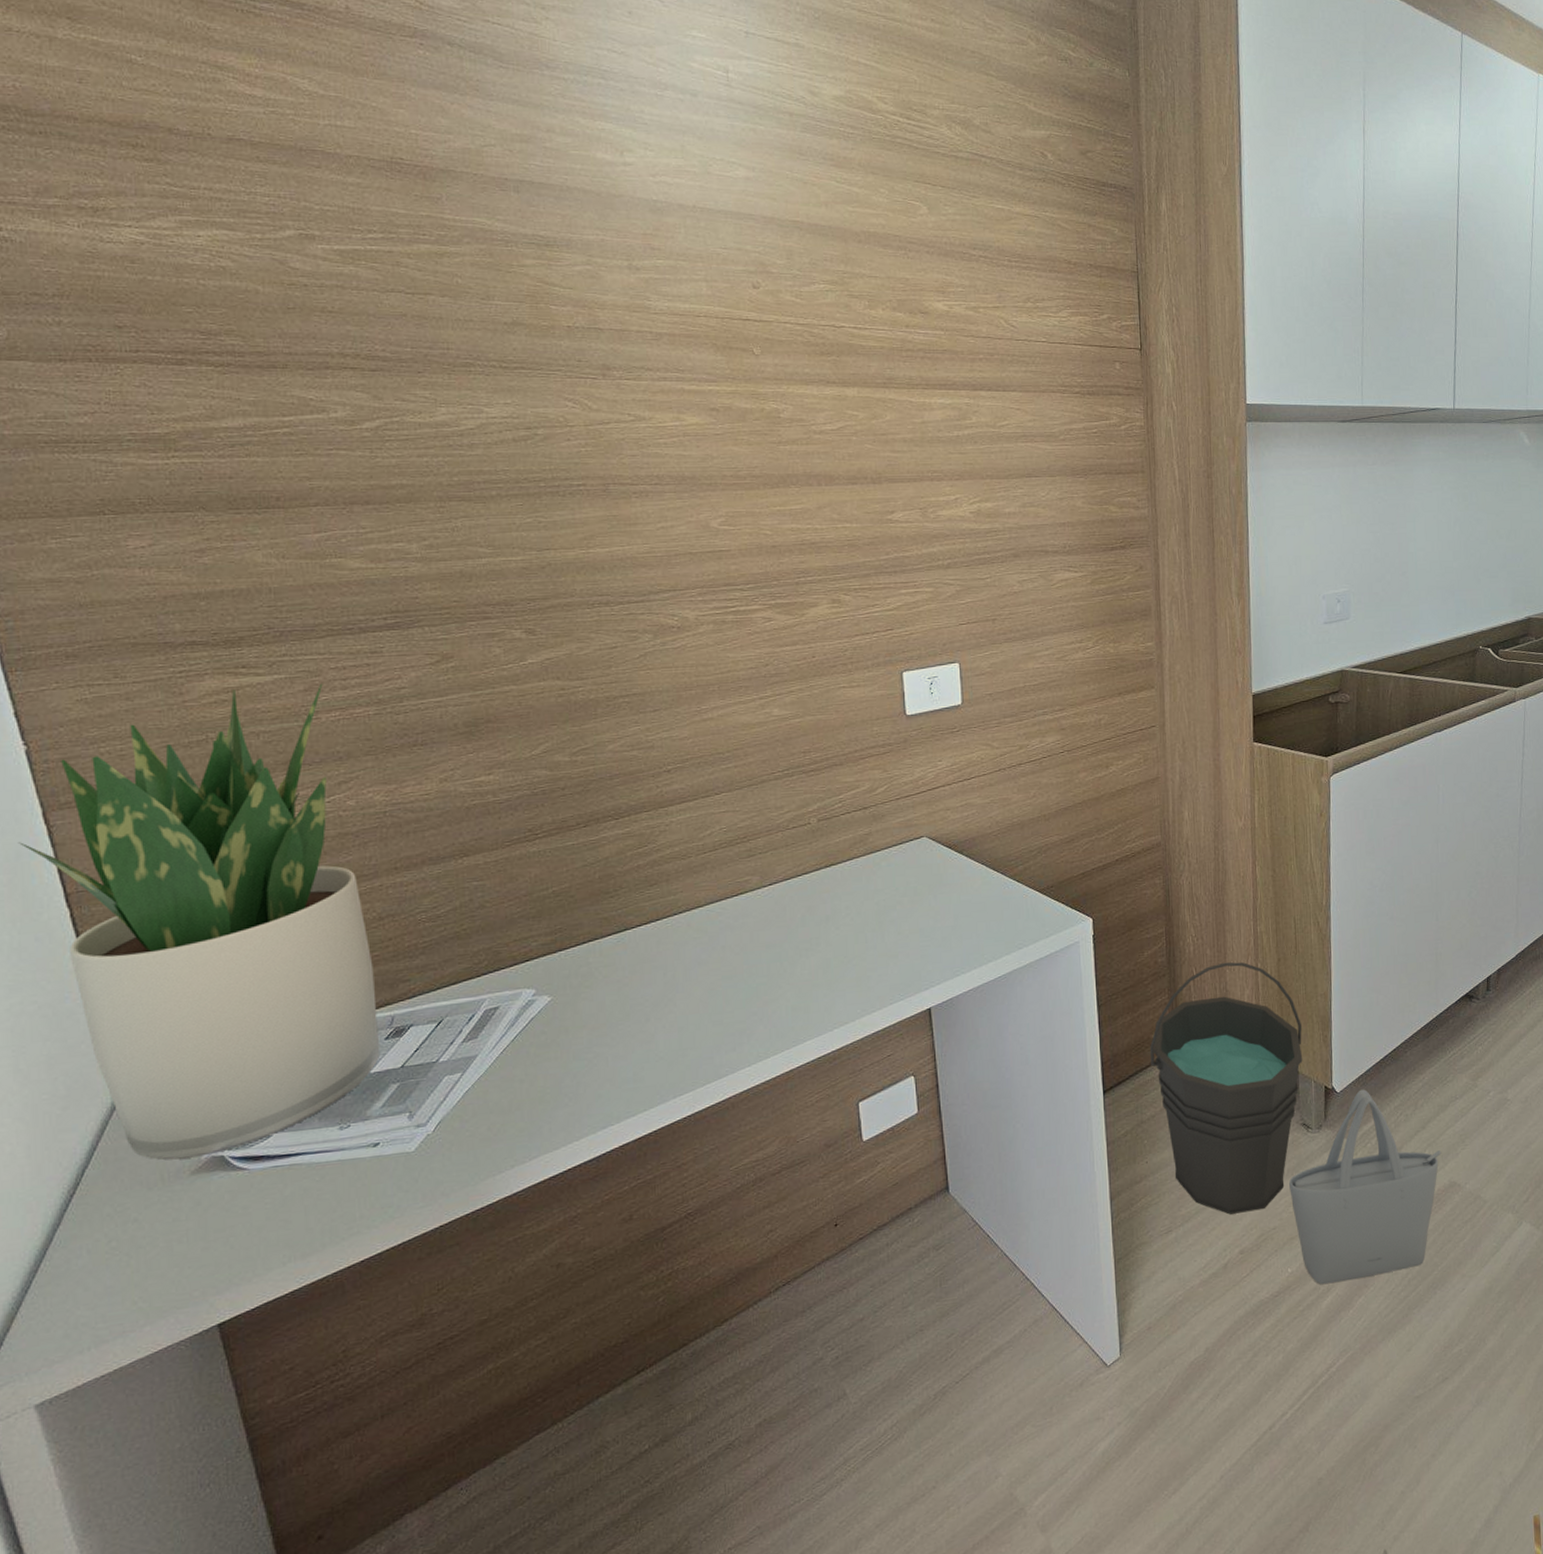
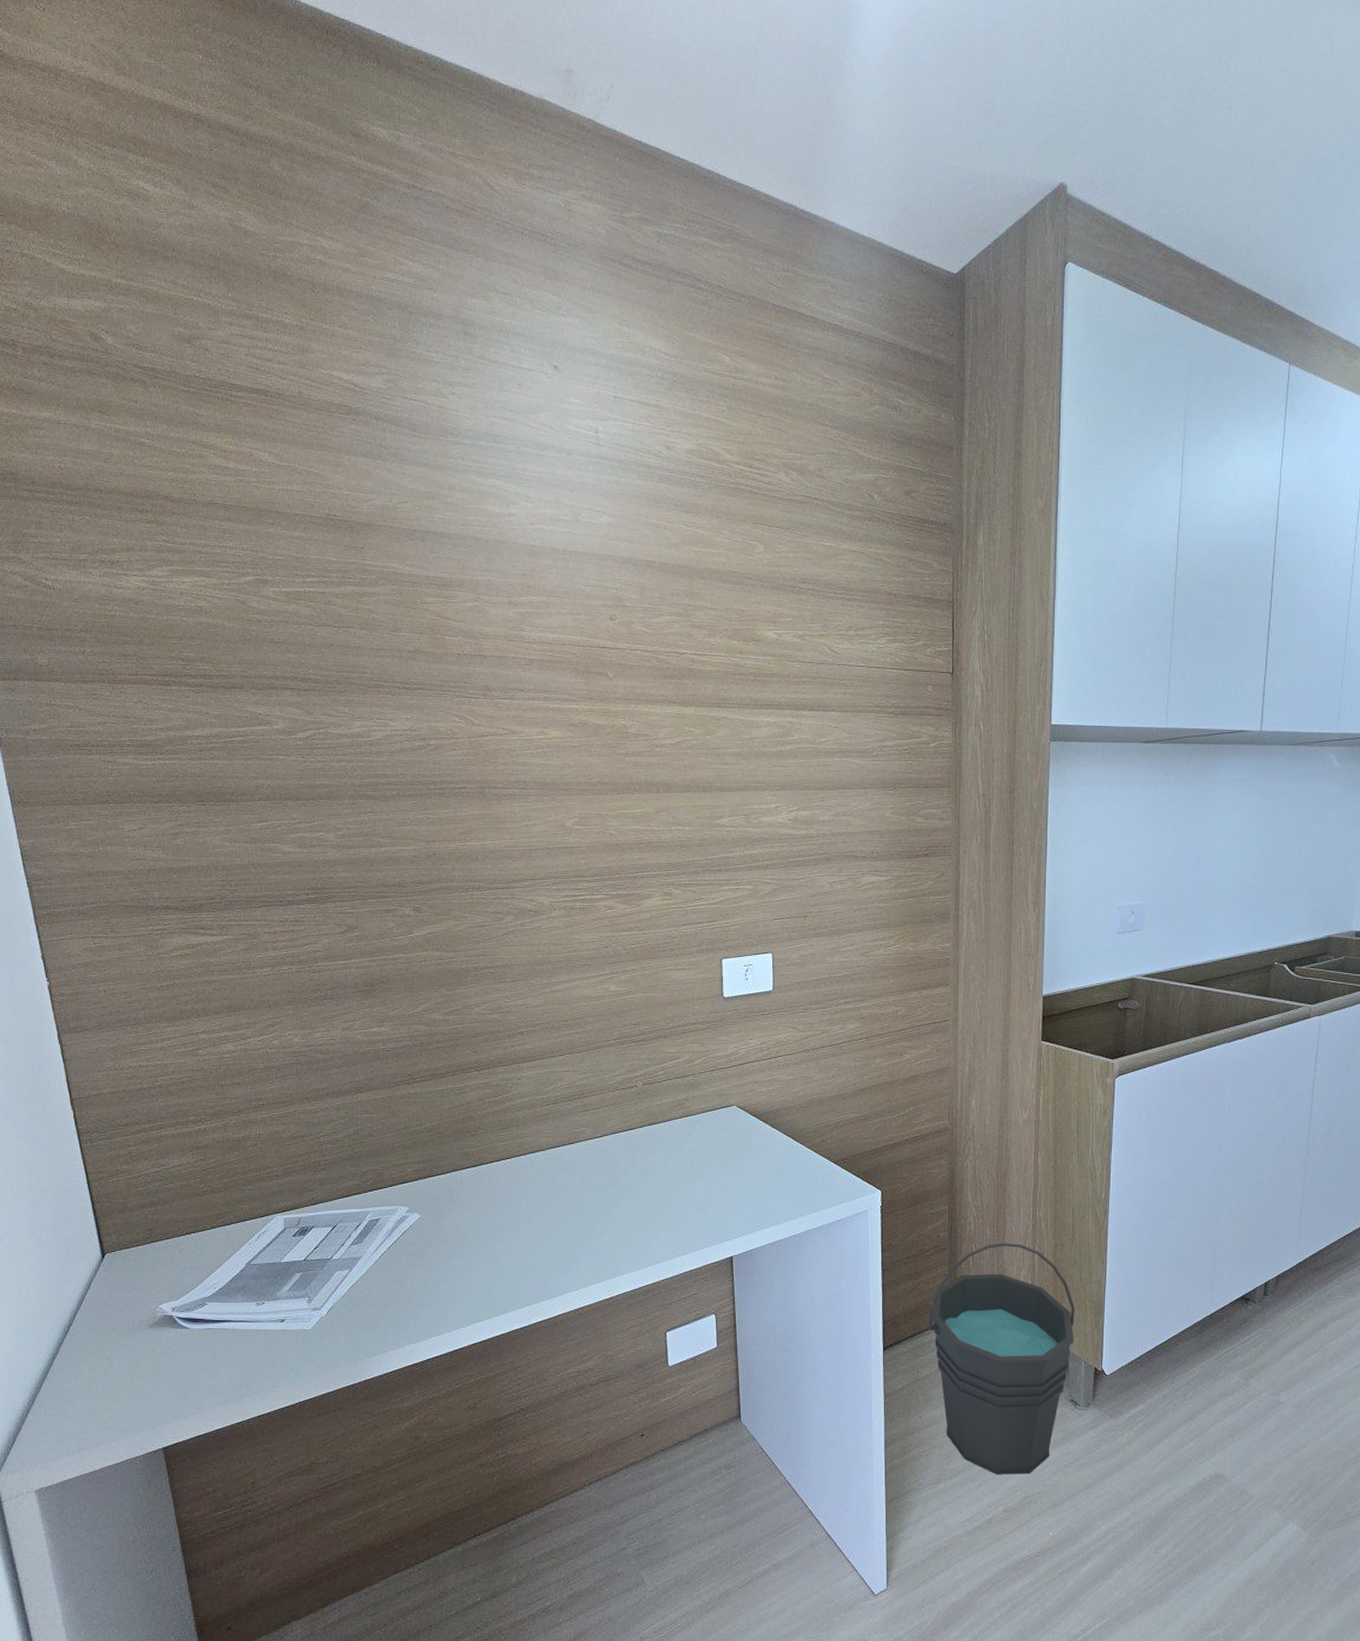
planter: present [17,684,380,1160] -> none [40,945,289,1314]
shopping bag: present [1289,1089,1442,1285] -> none [1055,1375,1209,1552]

